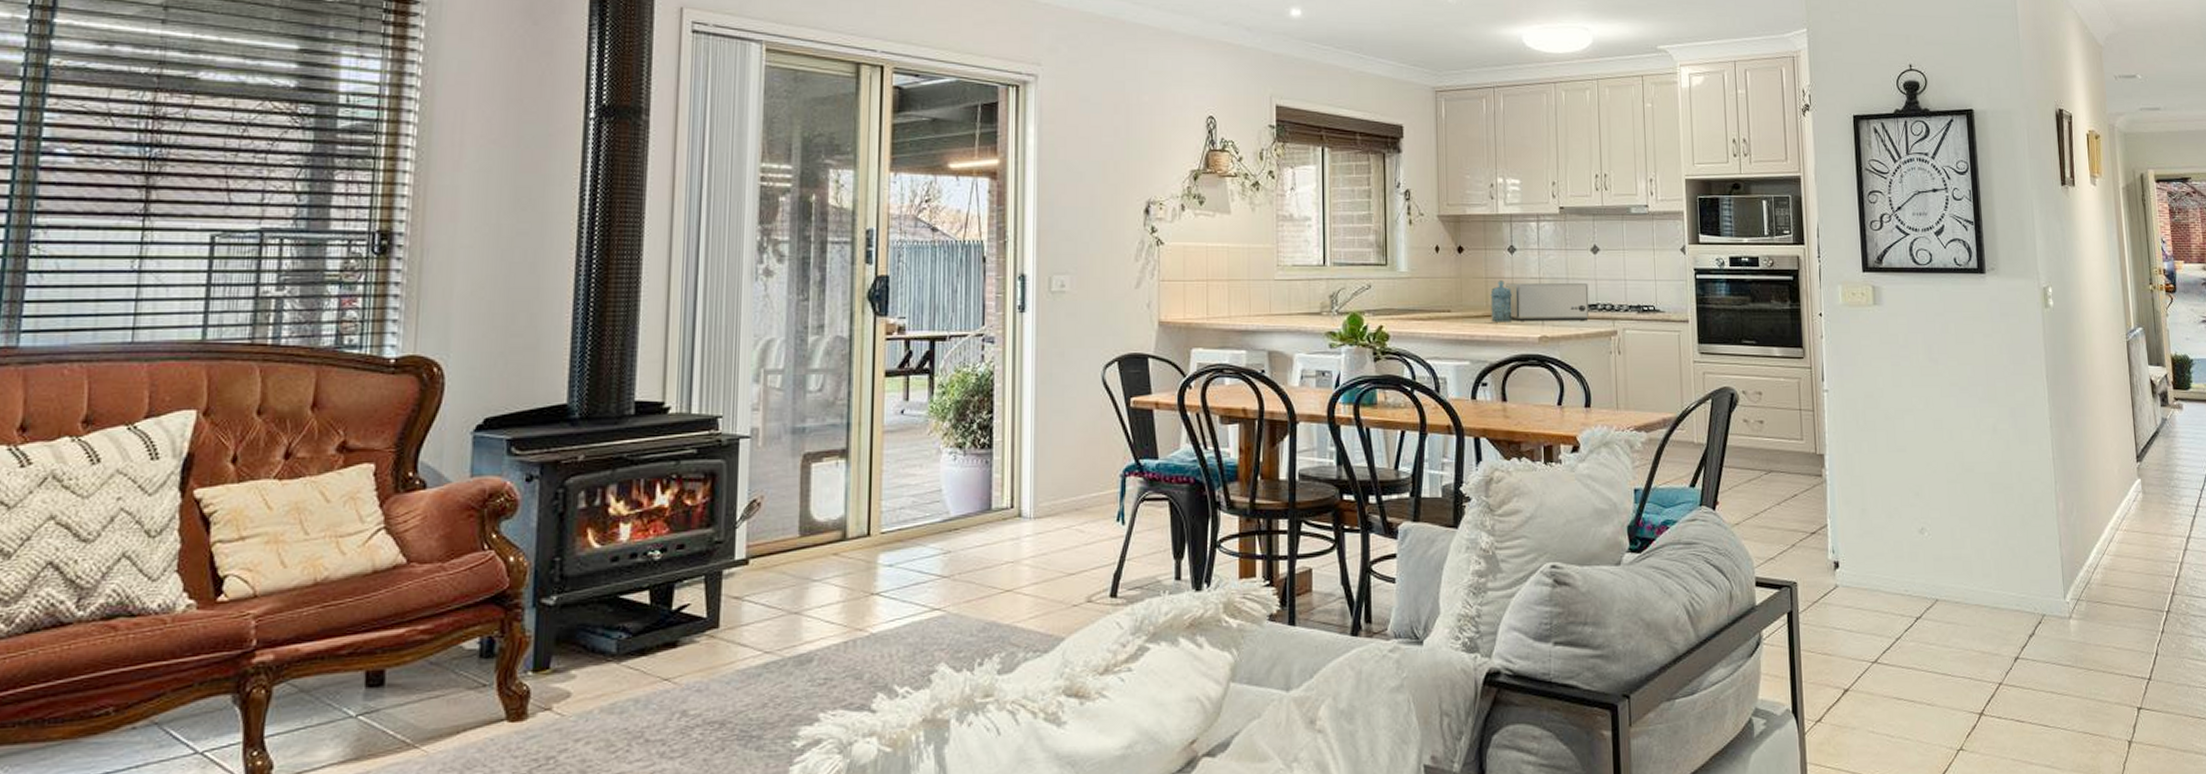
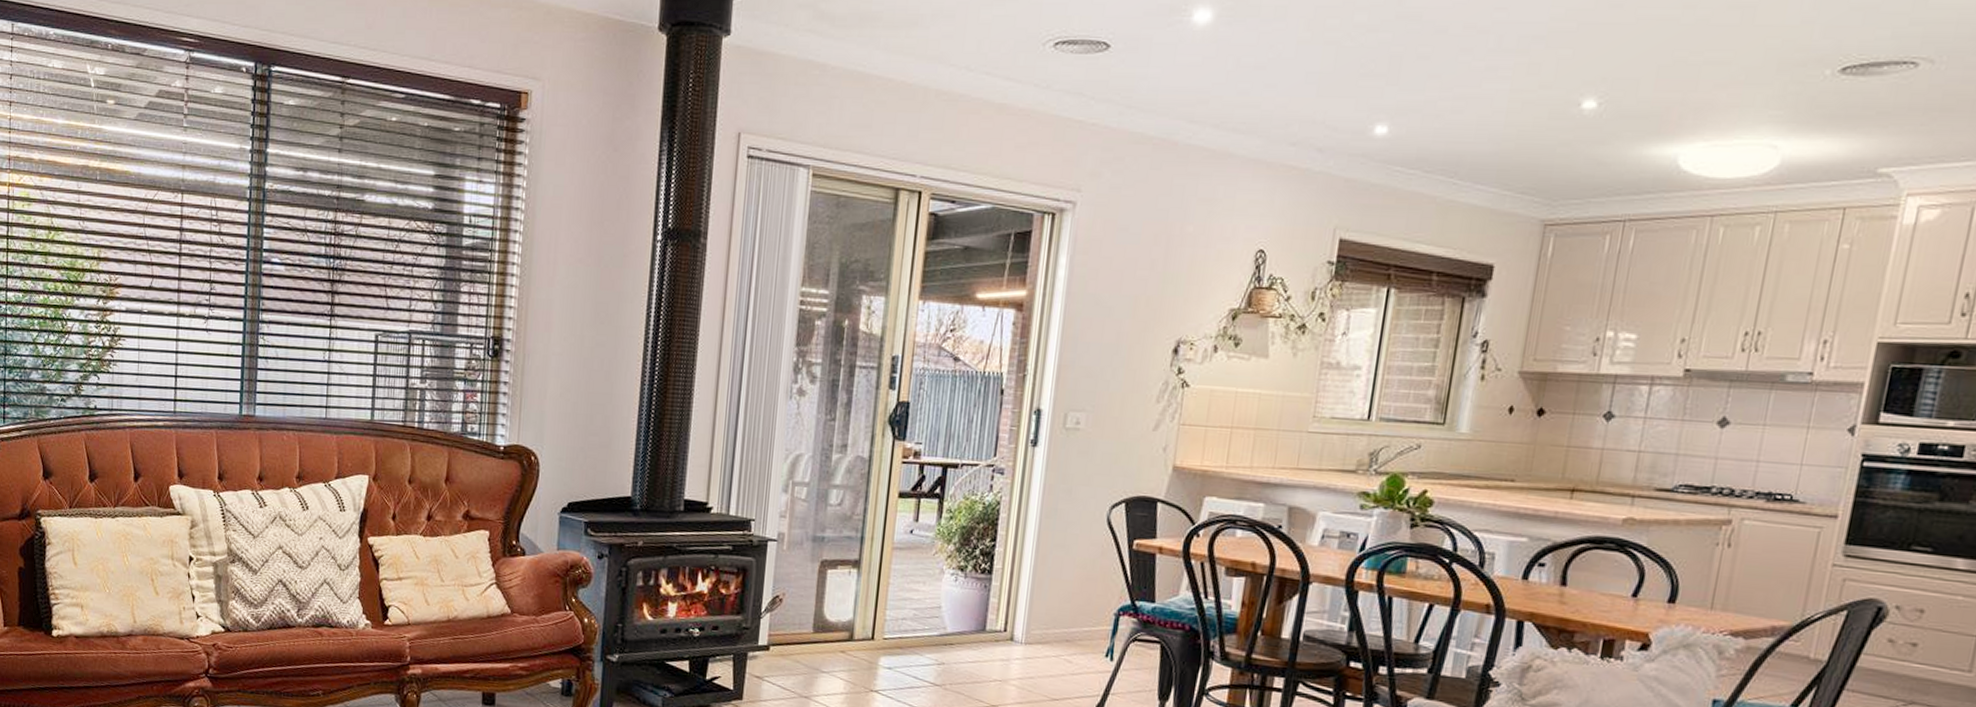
canister: present [1490,280,1513,322] -> none [1564,450,1599,499]
toaster: present [1505,282,1589,322] -> none [1590,454,1705,507]

